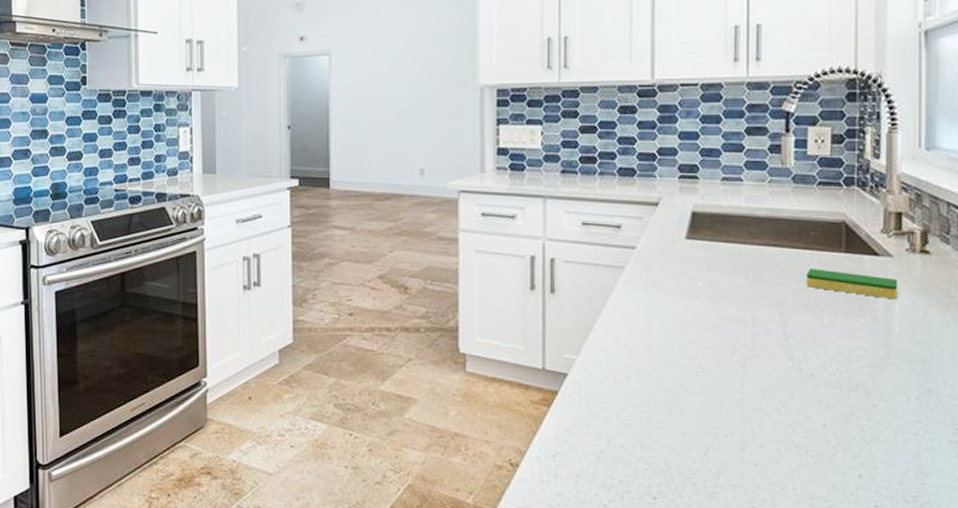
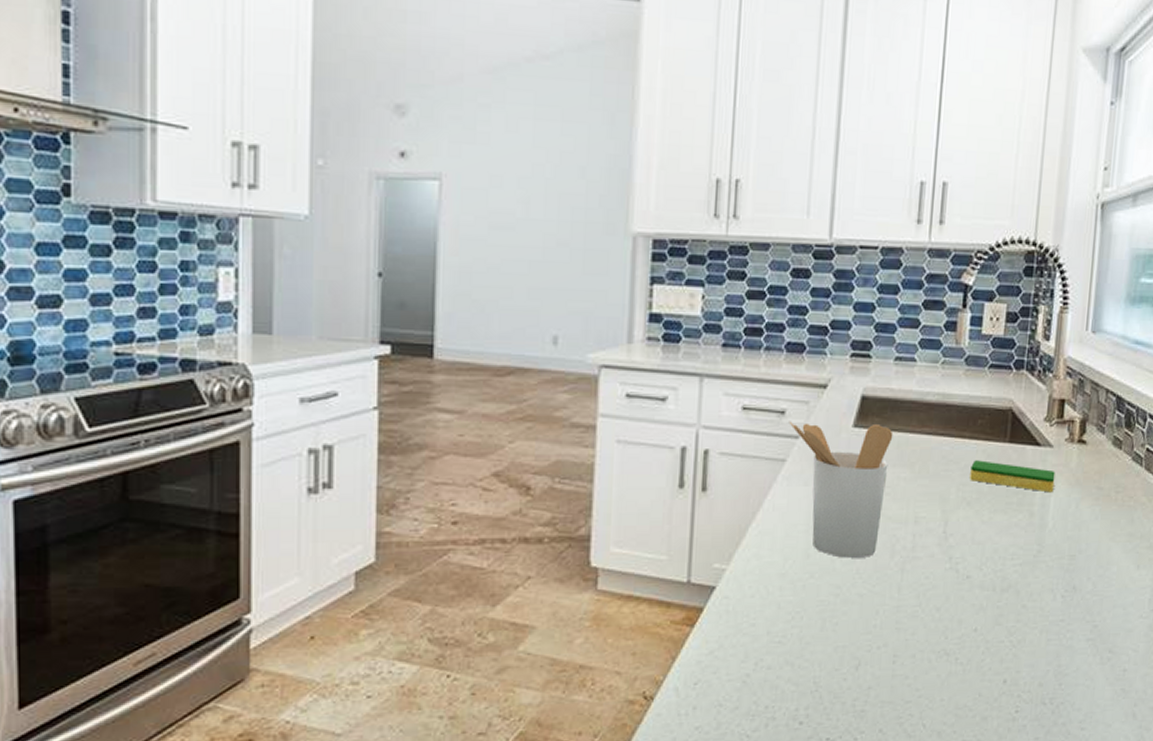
utensil holder: none [625,234,725,354] -> present [789,421,894,558]

